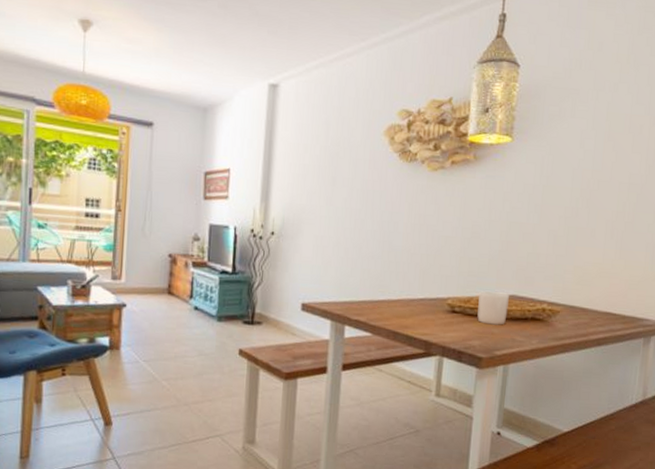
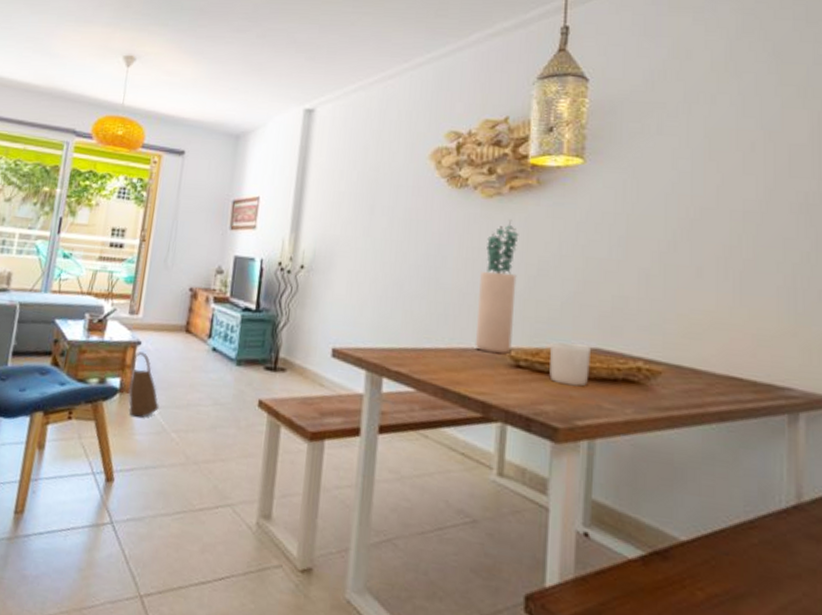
basket: none [117,313,149,370] -> present [128,352,159,417]
vase: none [420,190,458,303] -> present [474,220,519,355]

